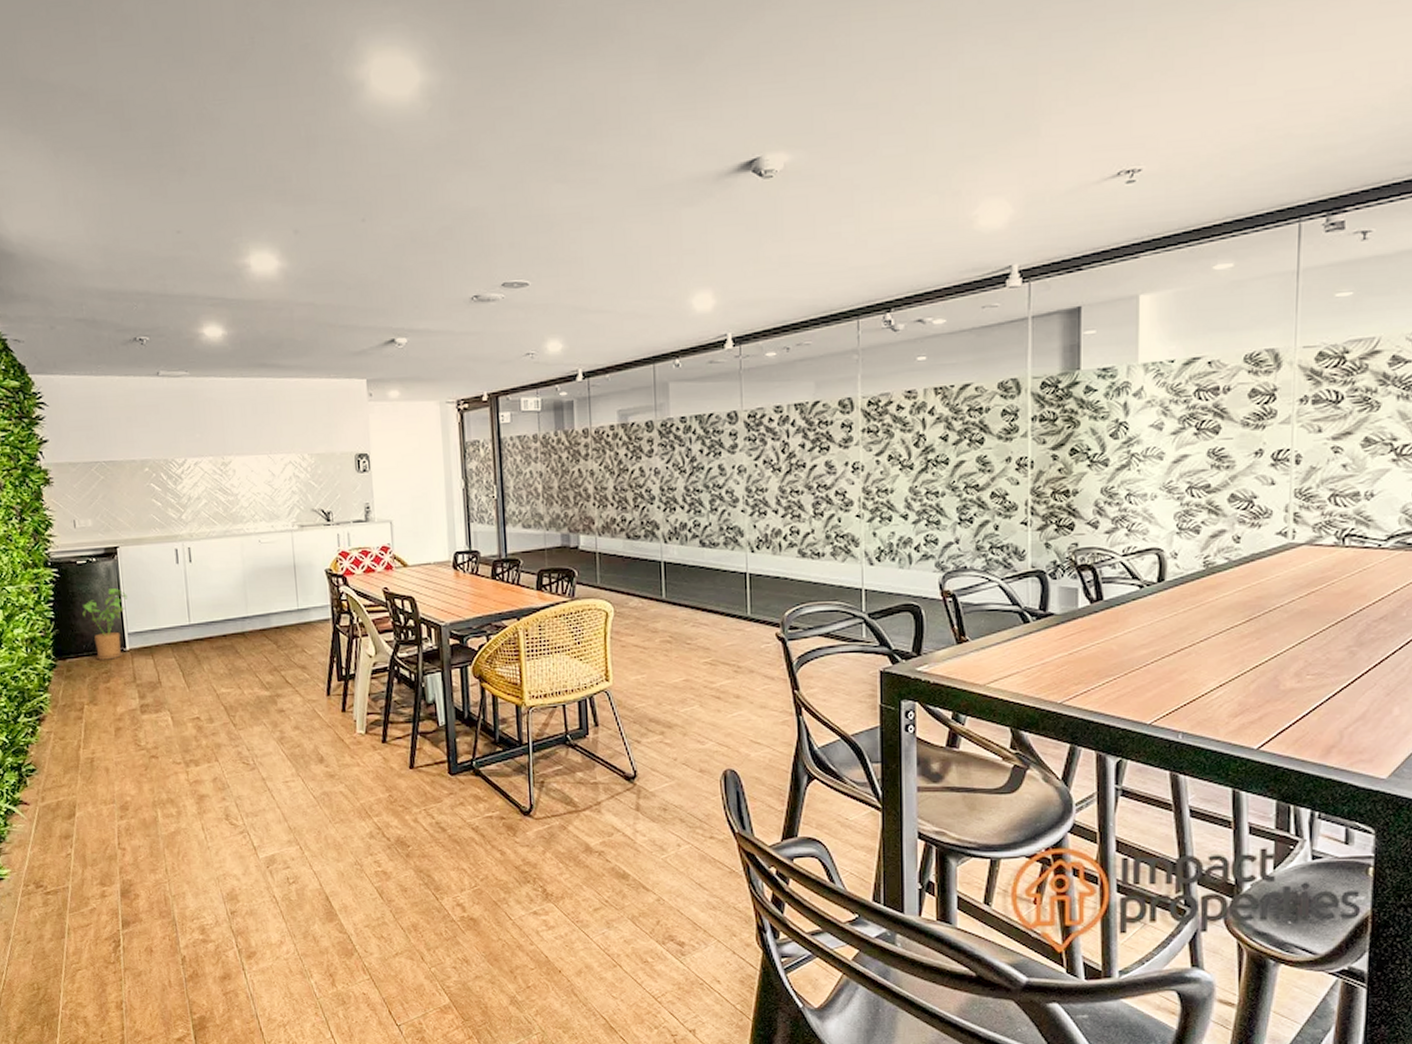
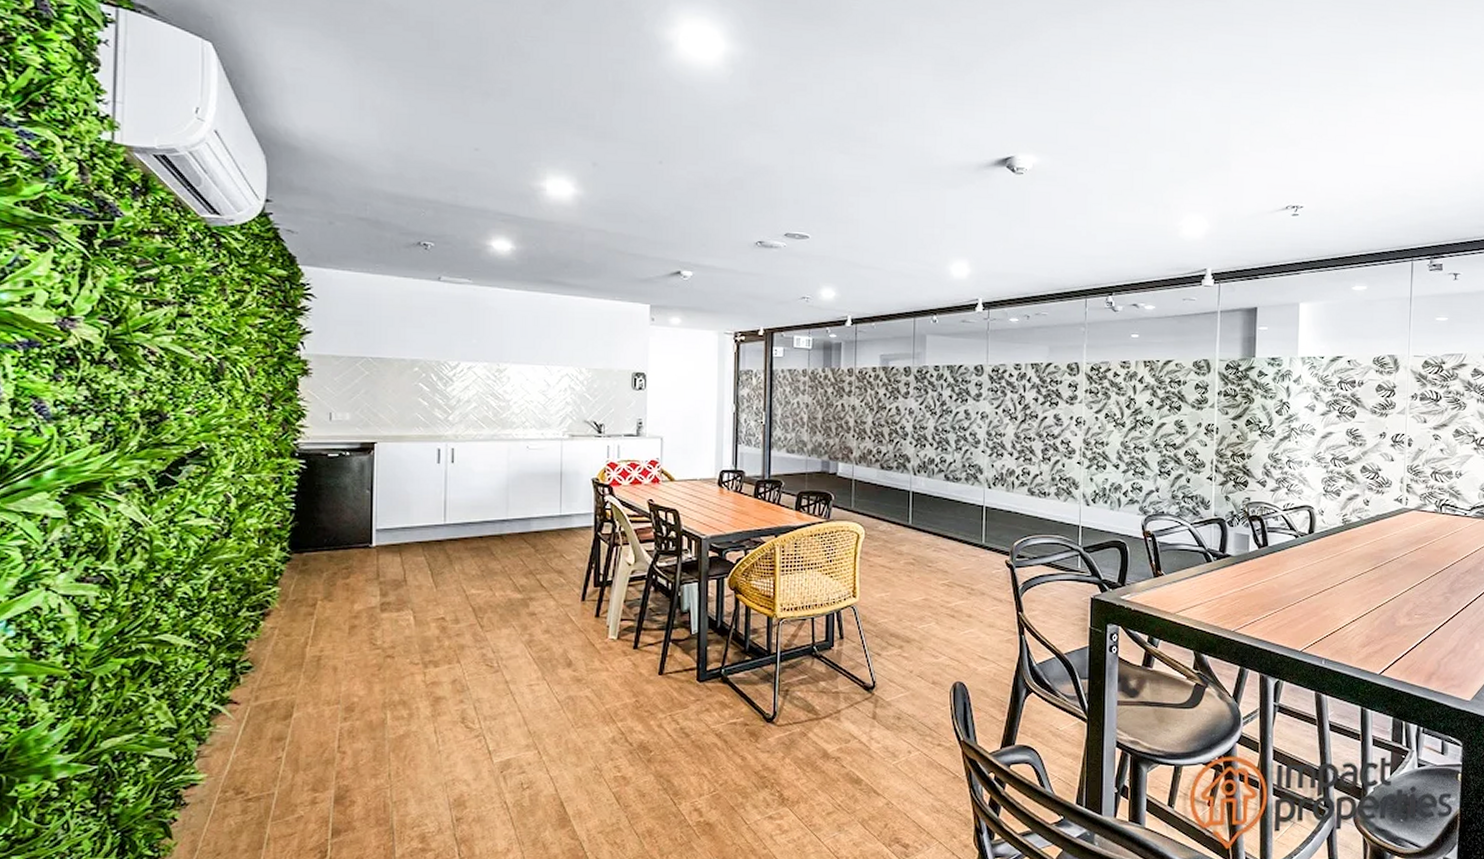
house plant: present [82,587,128,660] -> none [328,482,380,555]

